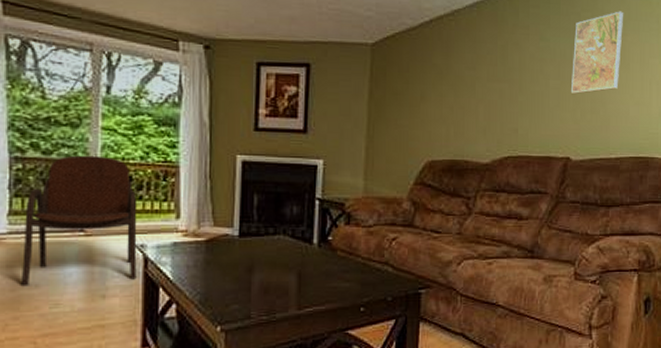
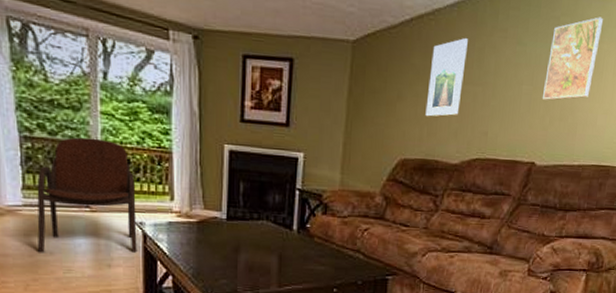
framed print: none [451,37,490,116] -> present [425,38,468,117]

